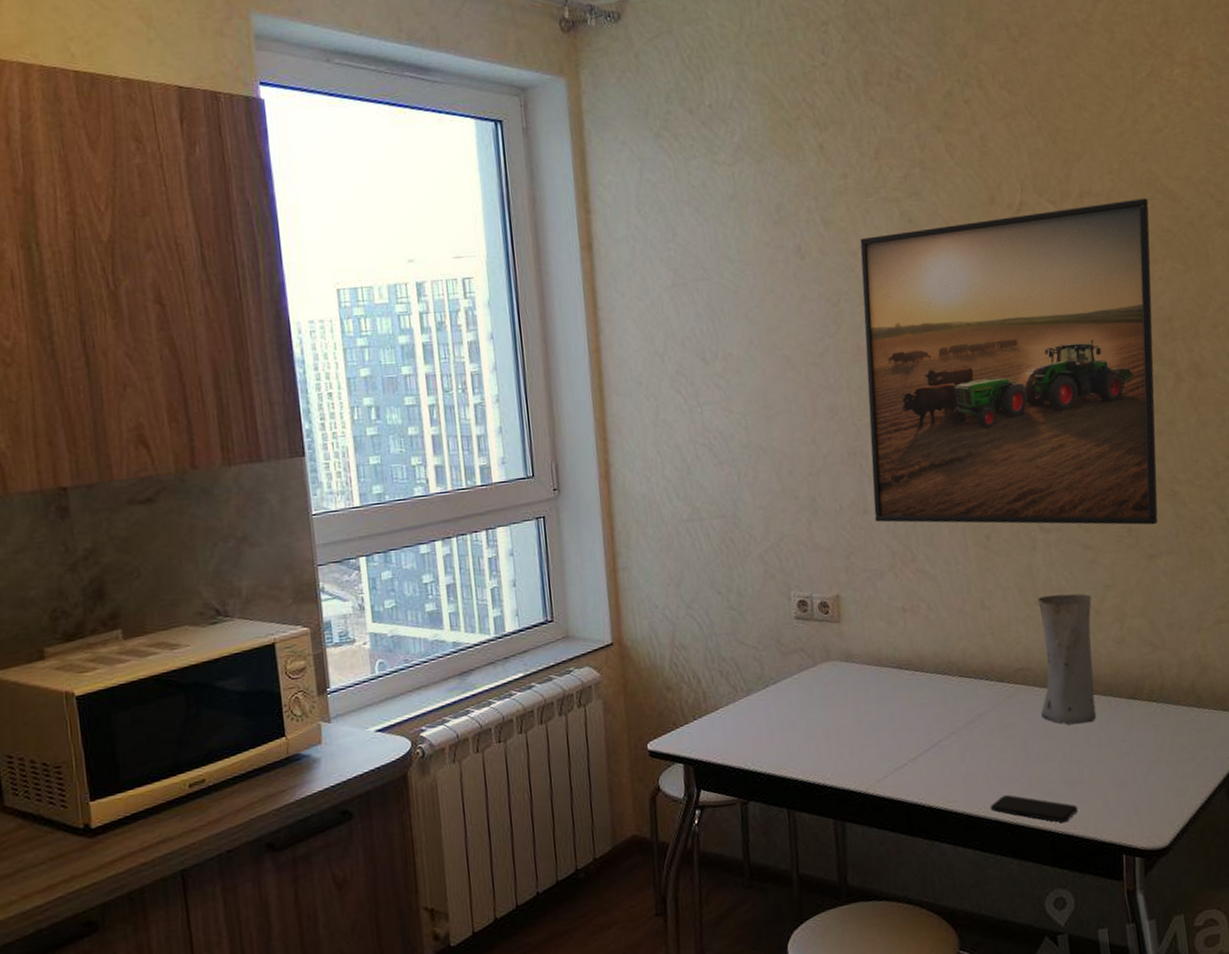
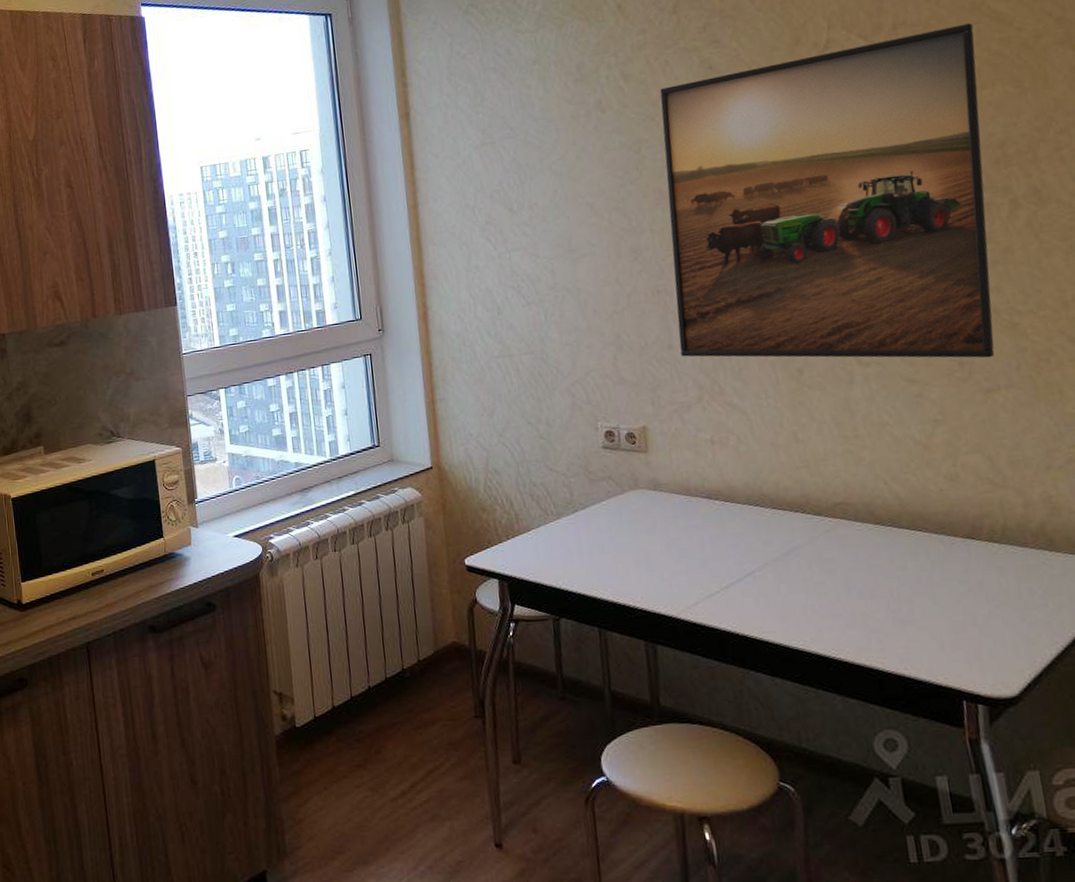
smartphone: present [990,794,1078,823] -> none [809,629,909,662]
vase: present [1038,593,1097,725] -> none [857,428,928,562]

